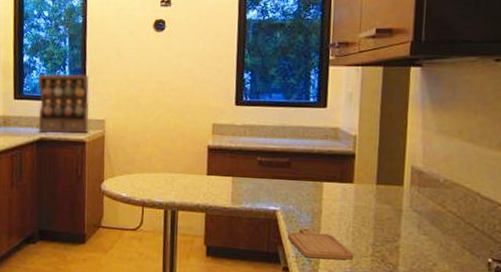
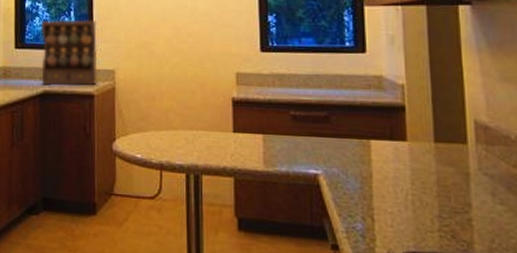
chopping board: present [288,228,354,260] -> none [334,196,417,236]

